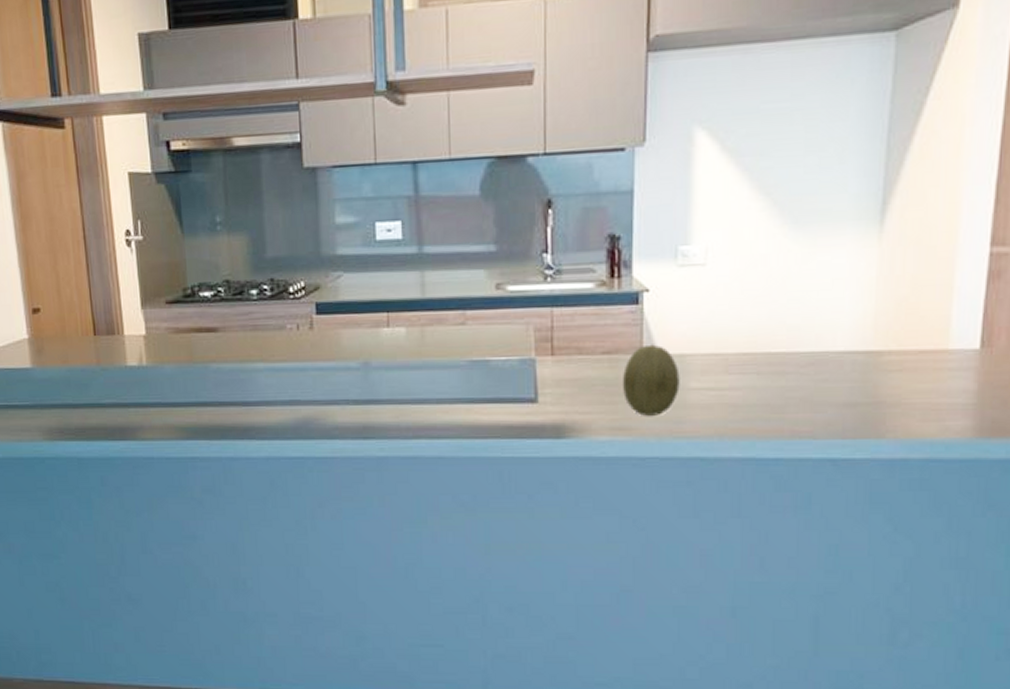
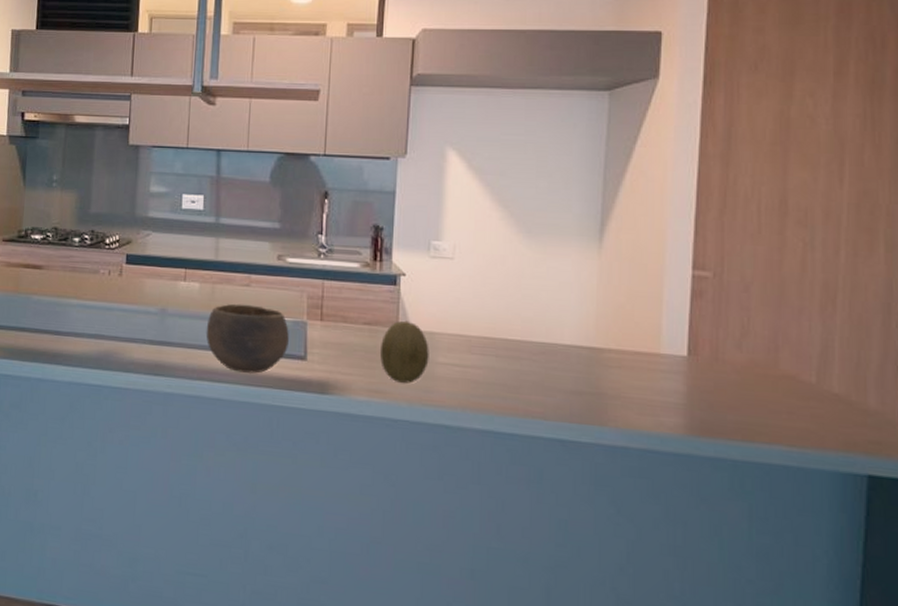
bowl: none [418,346,516,425] -> present [205,303,289,374]

